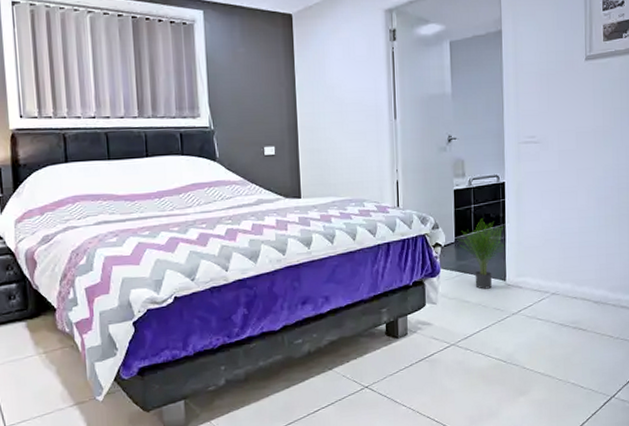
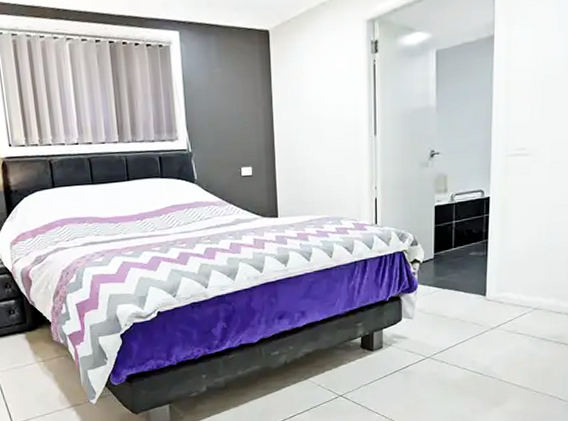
potted plant: present [459,219,503,289] -> none [439,235,485,305]

